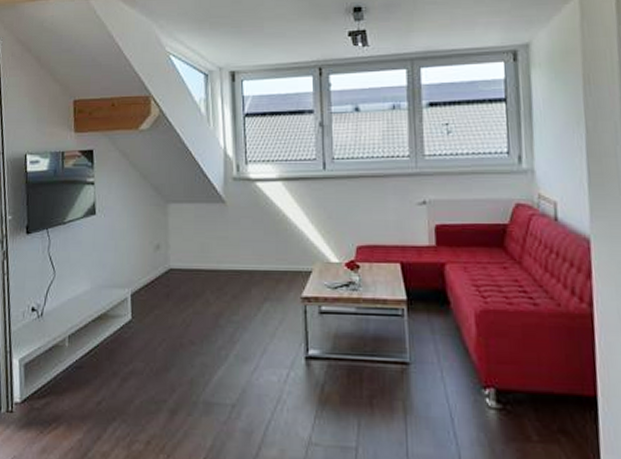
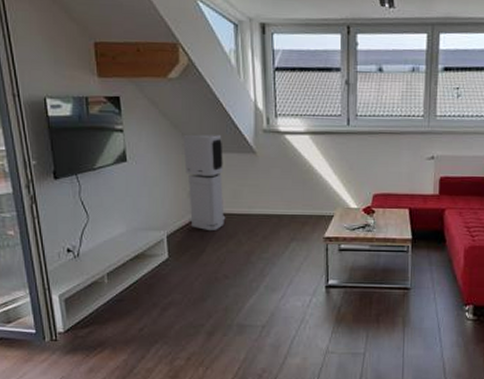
air purifier: none [151,185,193,290] -> present [183,134,226,231]

